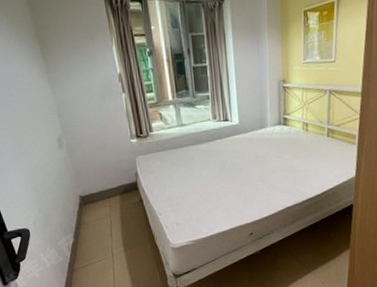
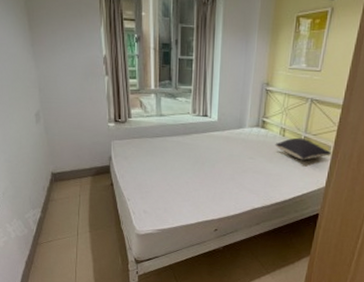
pillow: none [299,130,358,153] -> present [275,137,332,160]

